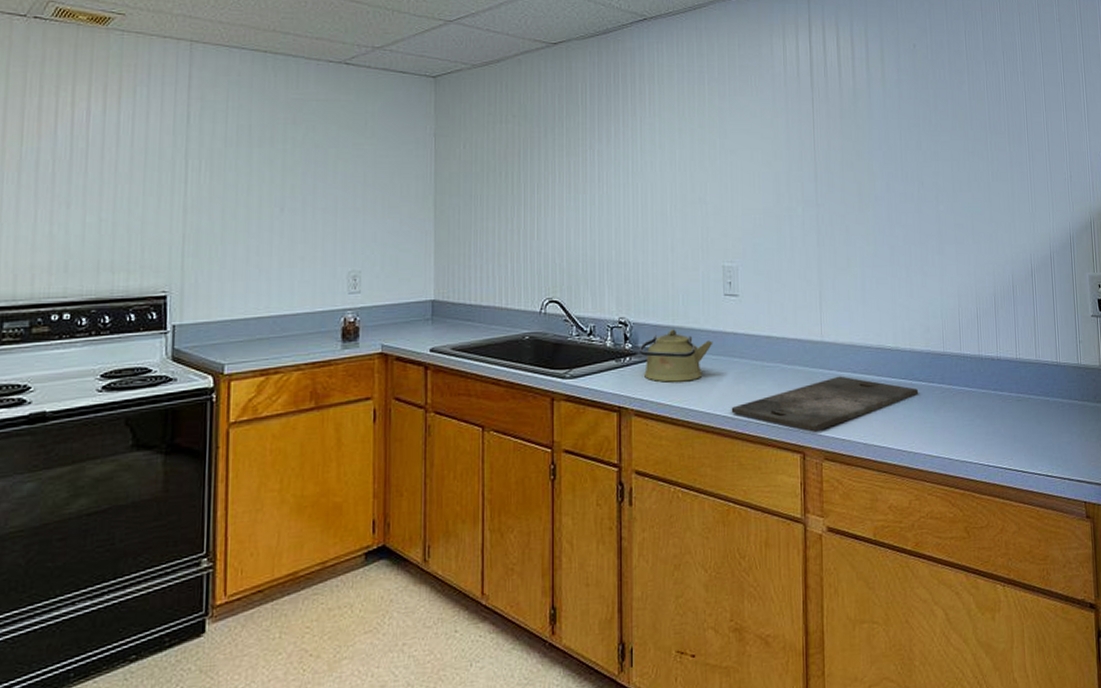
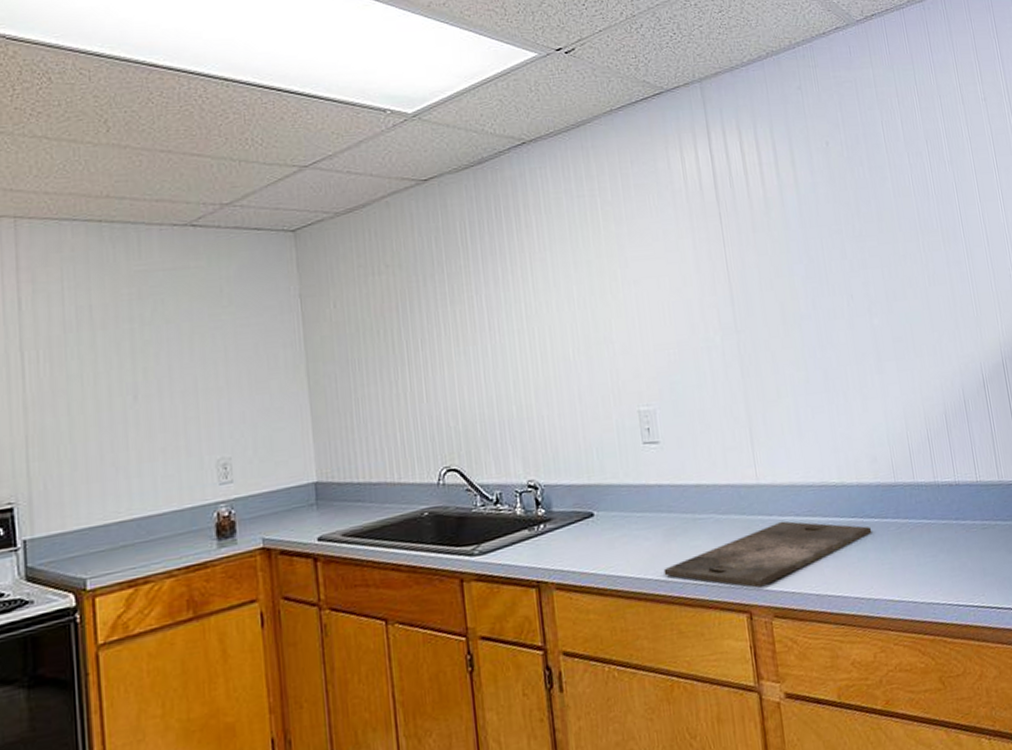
kettle: present [638,329,713,382] -> none [553,487,636,549]

